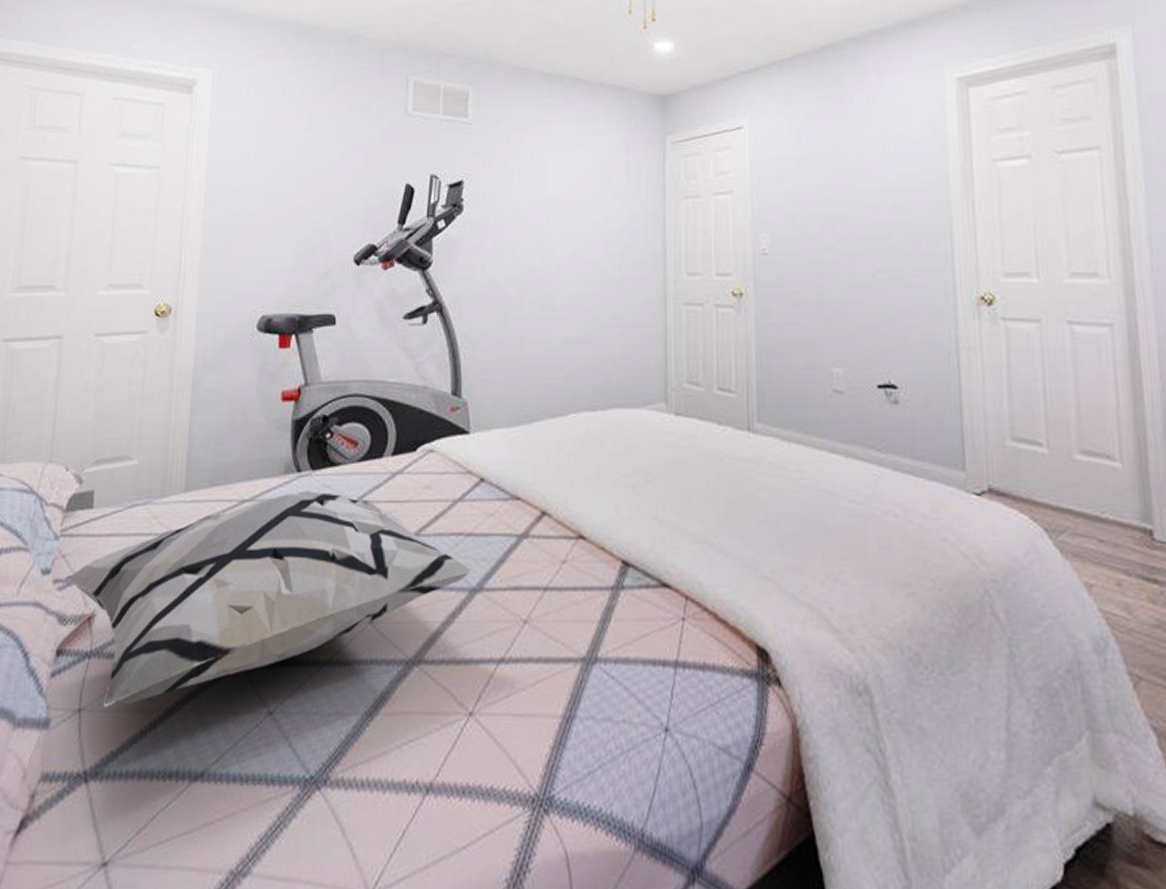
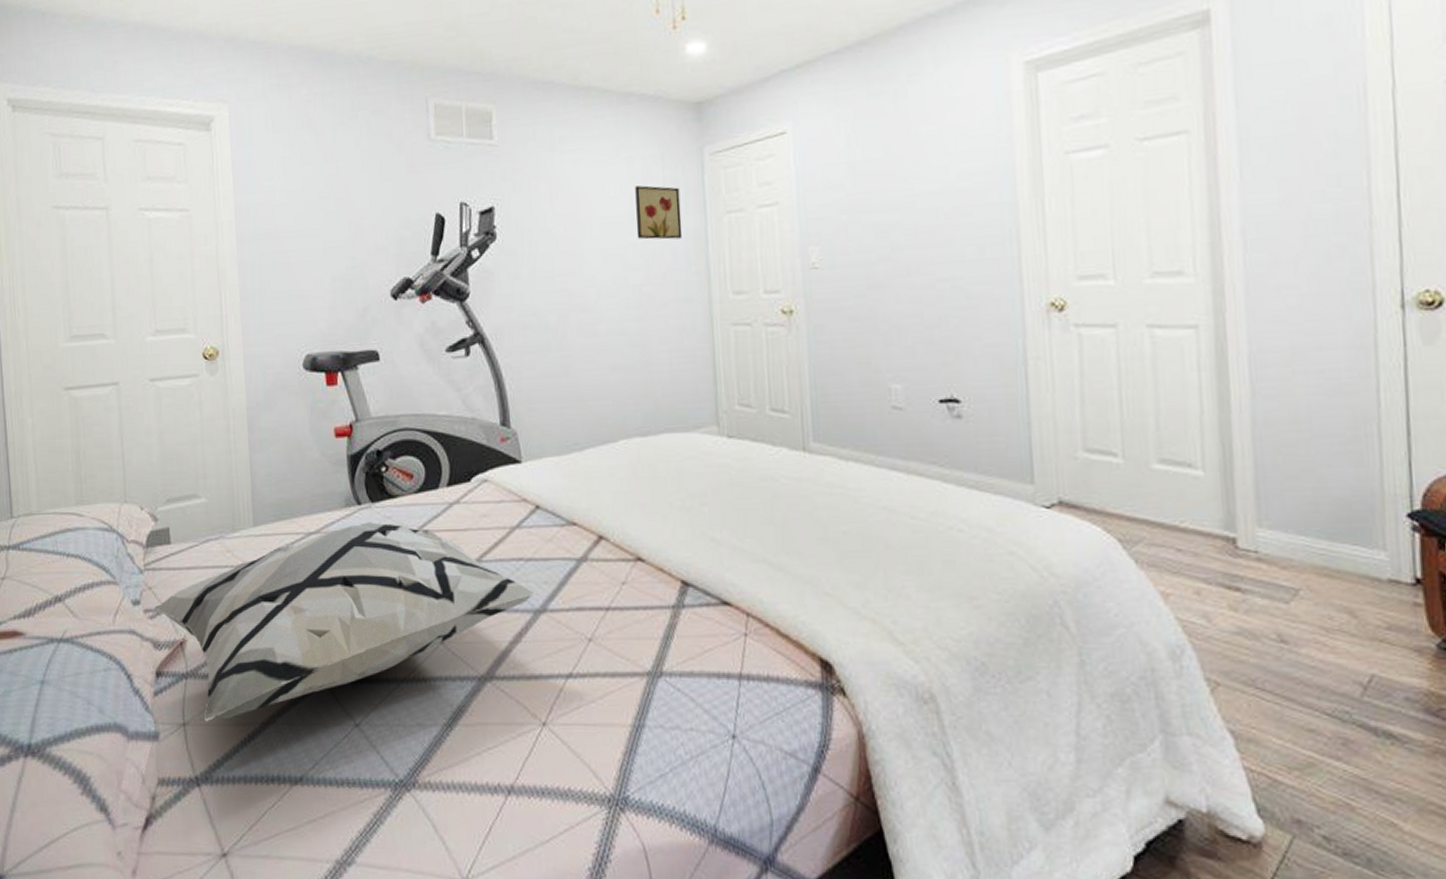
wall art: none [598,168,642,220] -> present [635,185,683,240]

